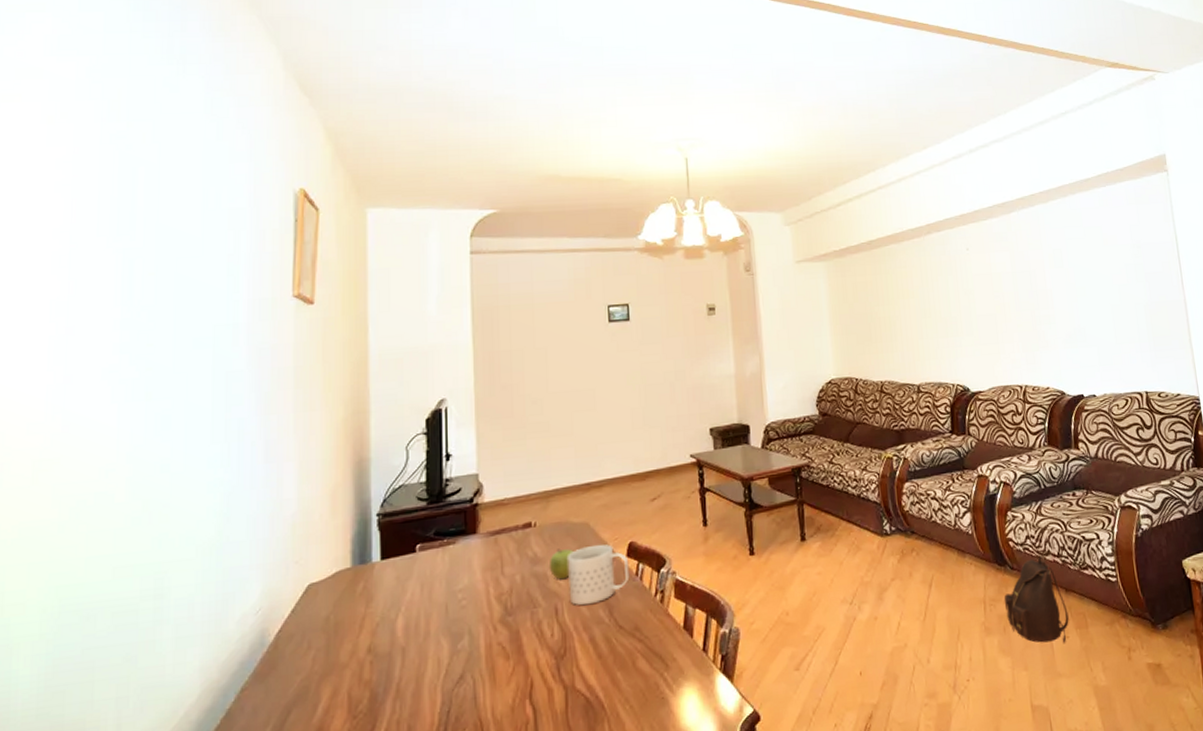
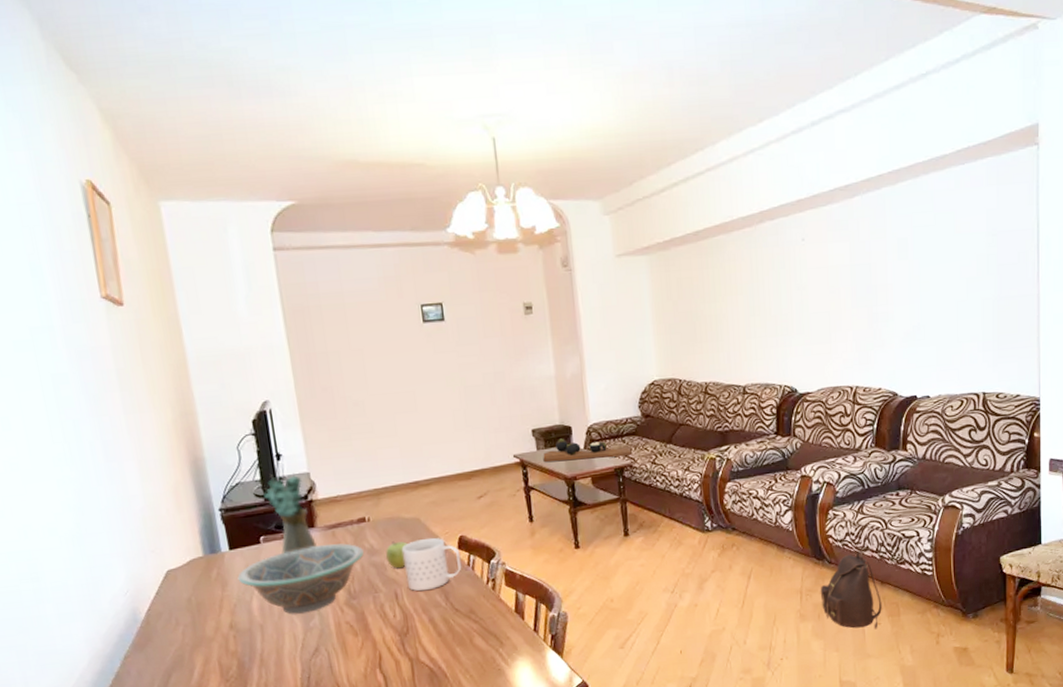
decorative bowl: none [385,551,526,634] -> present [237,543,364,614]
vase: none [425,474,476,564] -> present [263,473,317,554]
decorative tray: none [720,437,809,463] -> present [543,438,632,463]

